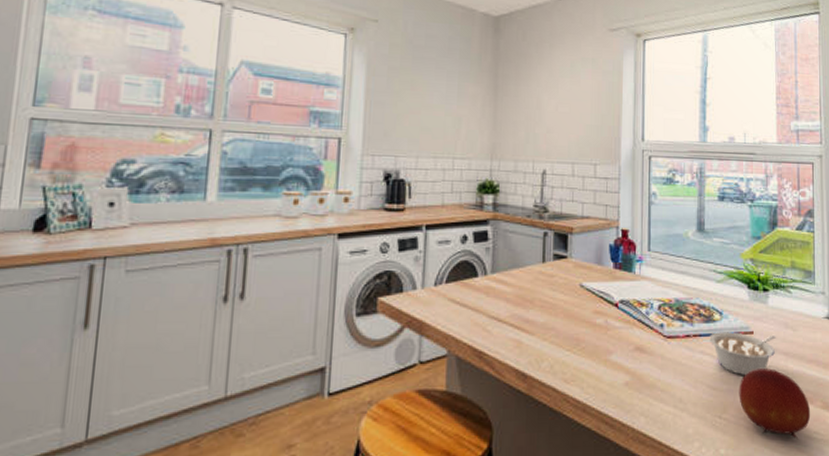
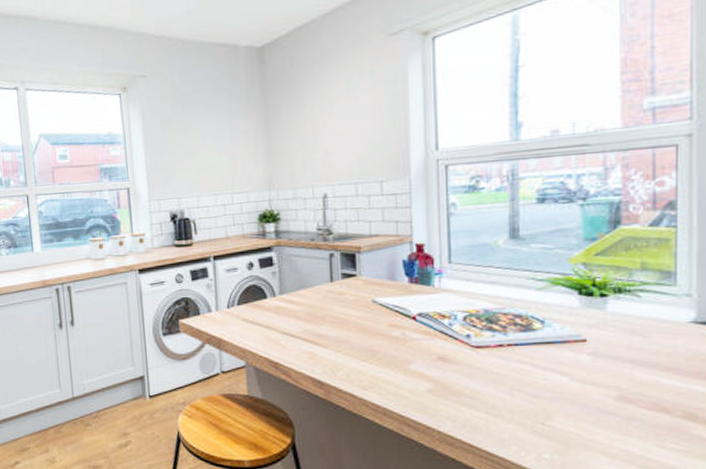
legume: present [709,332,776,376] -> none [528,340,618,385]
fruit: present [739,368,811,440] -> none [567,377,667,449]

